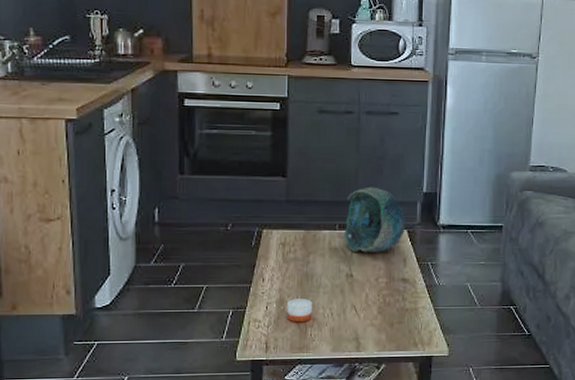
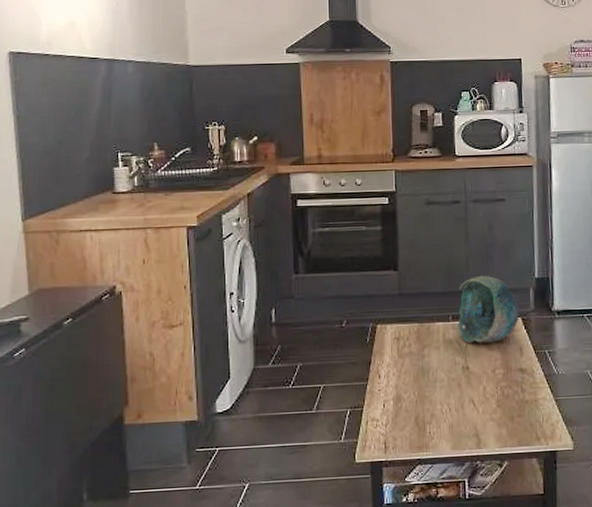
candle: present [287,298,312,323] -> none [404,394,430,420]

